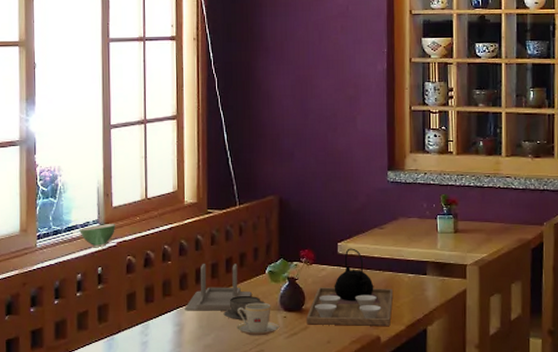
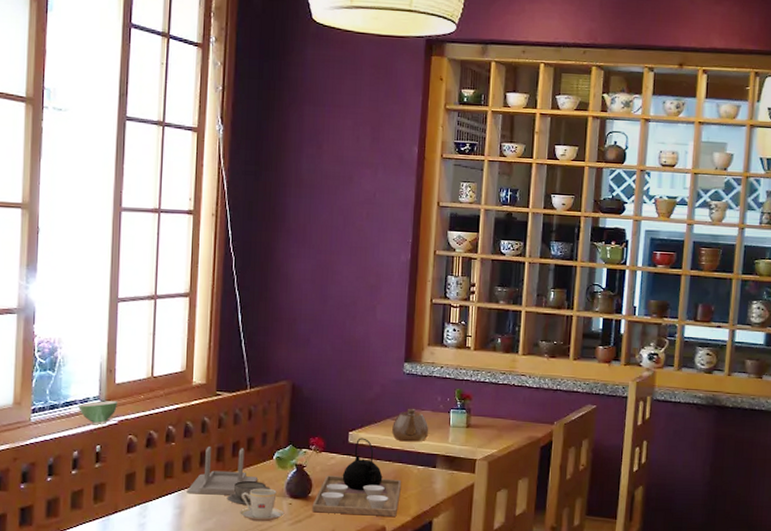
teapot: none [379,216,417,250] -> present [391,408,429,442]

